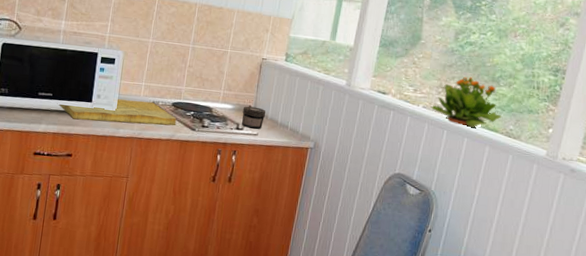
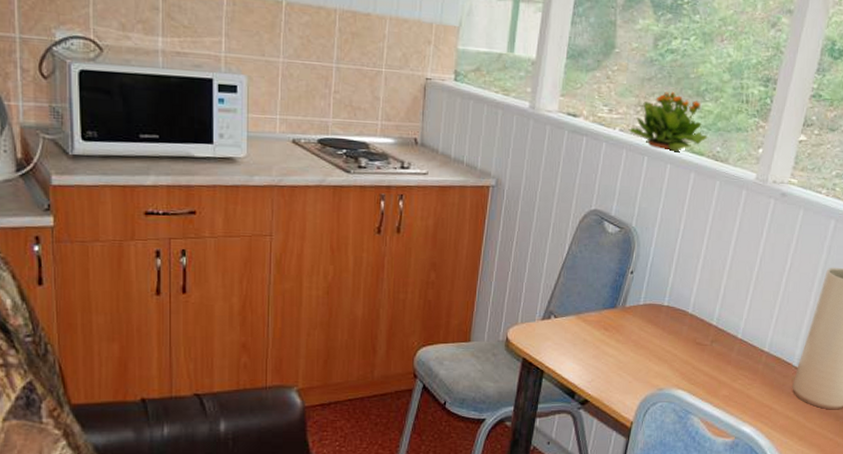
cutting board: present [57,99,177,126] -> none [166,138,326,168]
jar: present [242,106,266,129] -> none [407,139,436,167]

